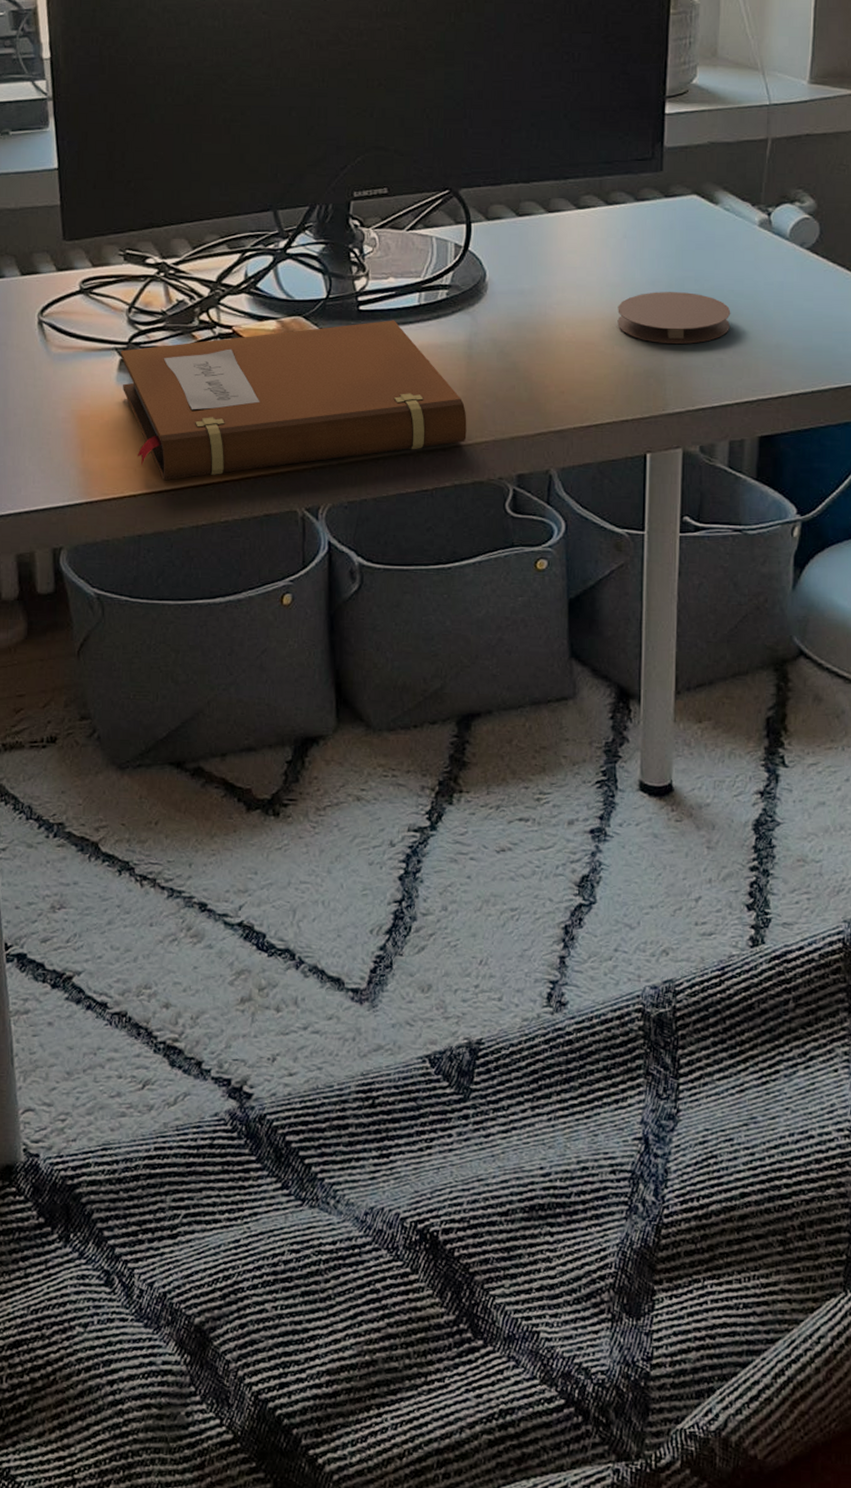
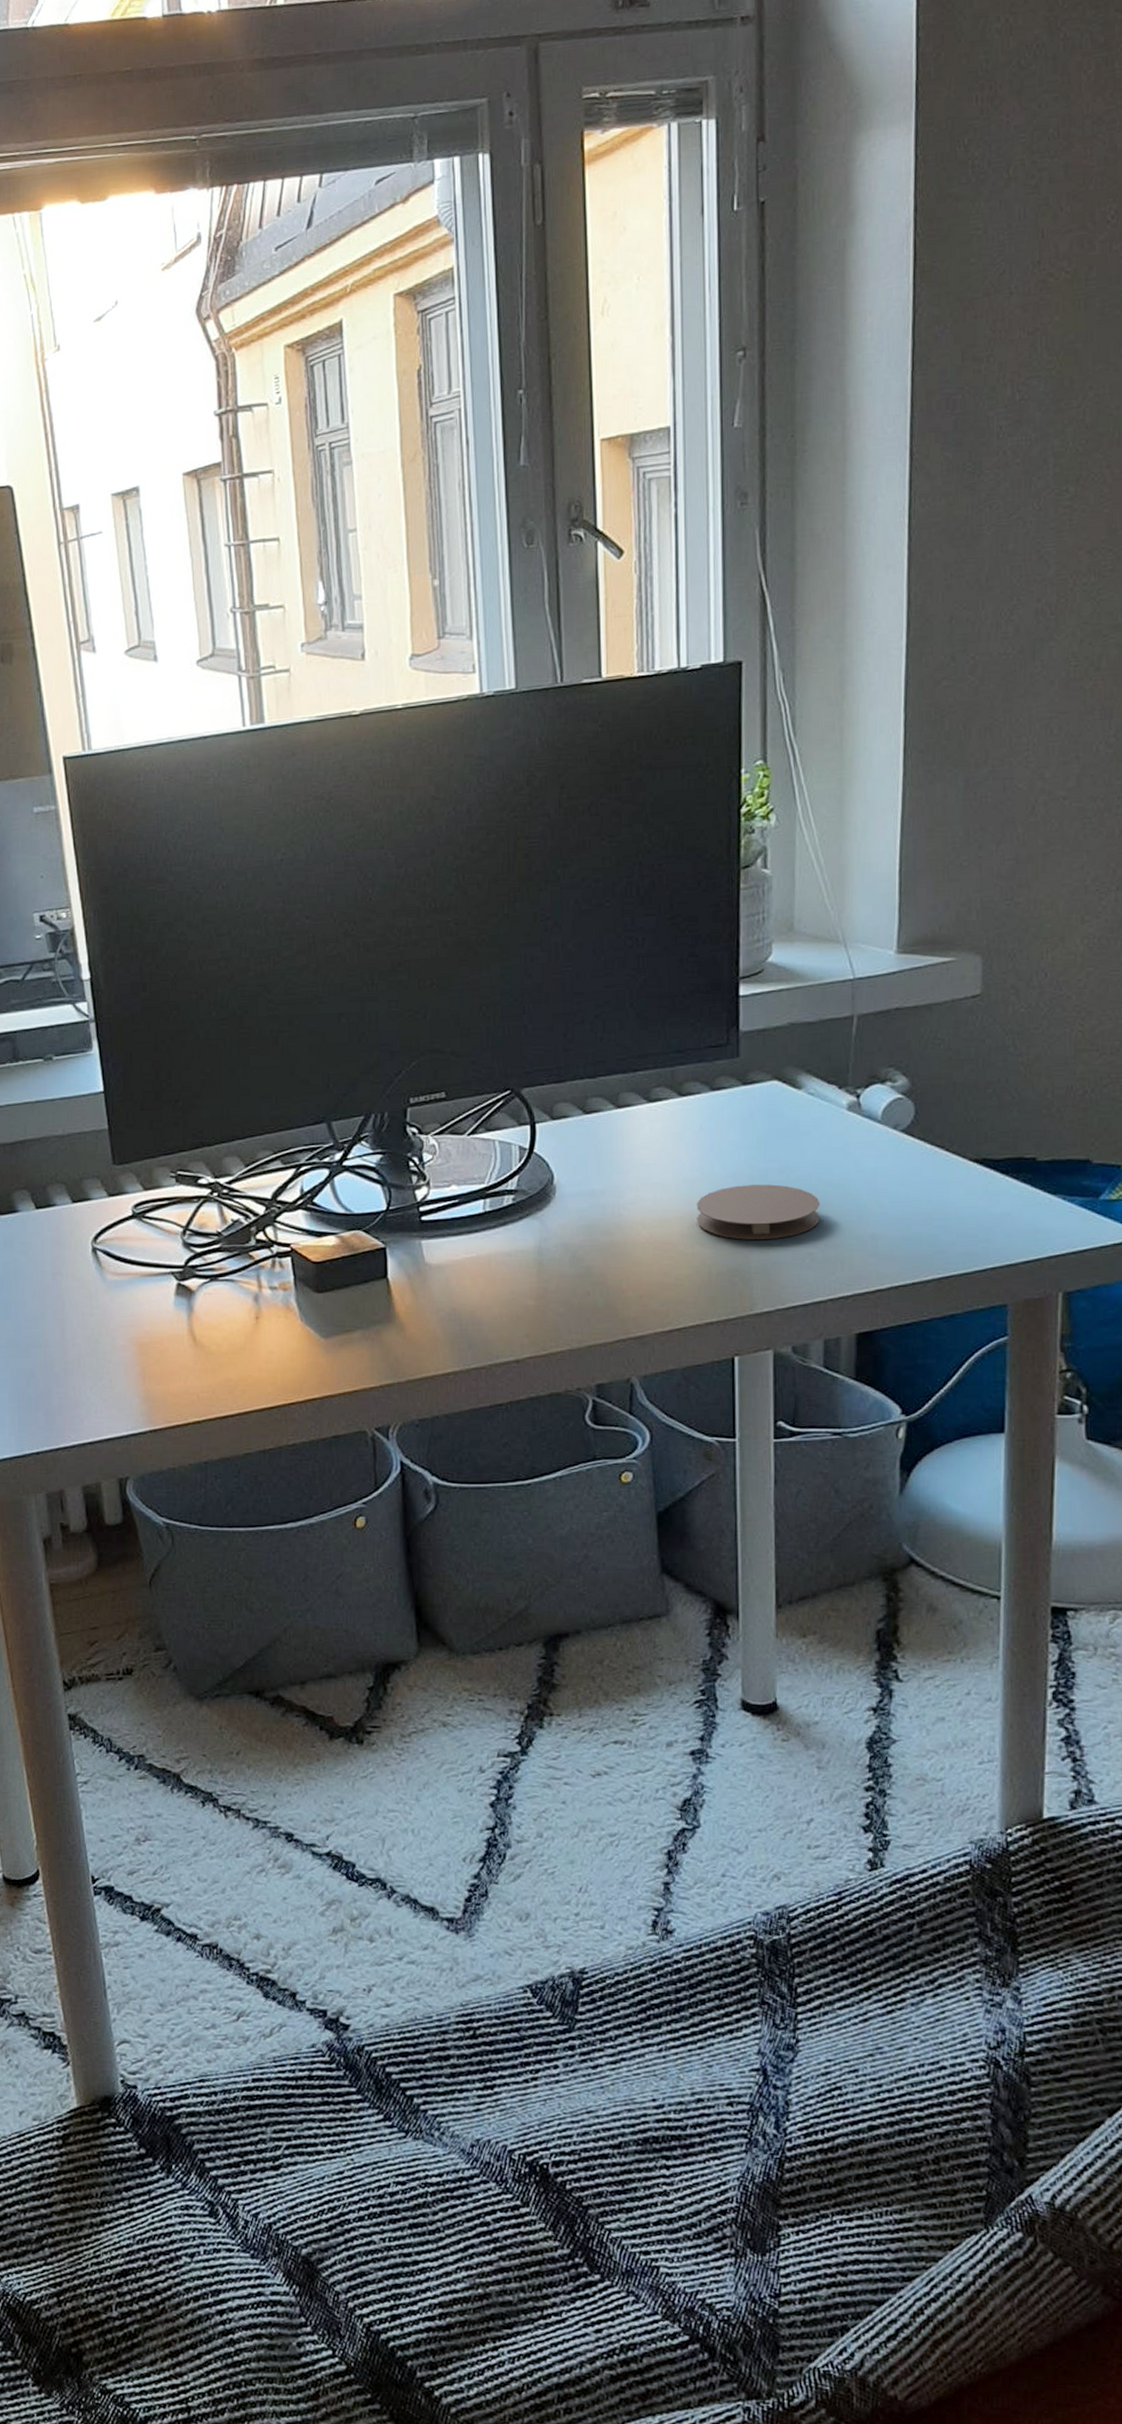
notebook: present [120,320,467,480] -> none [177,1229,541,1404]

